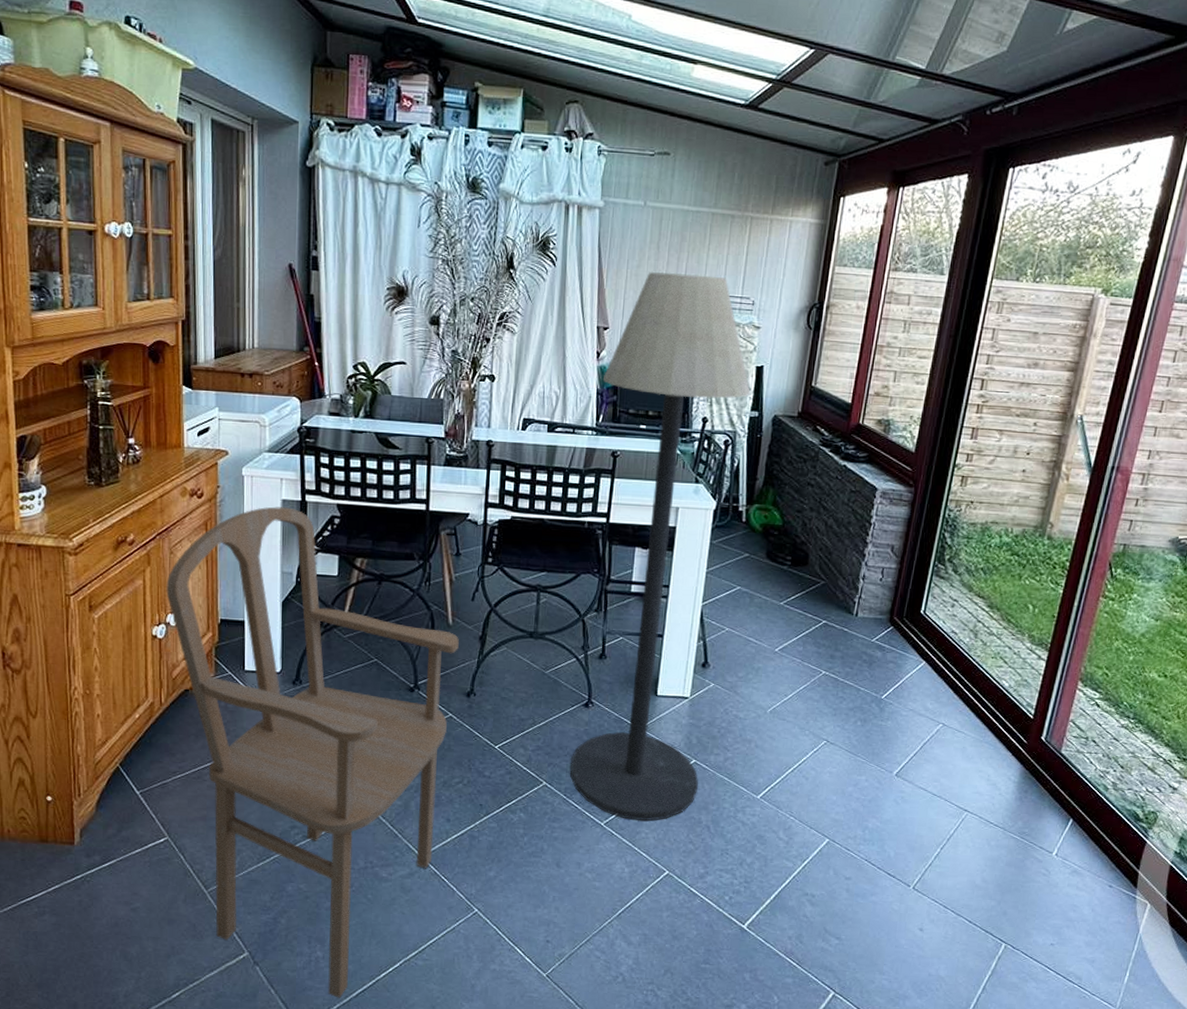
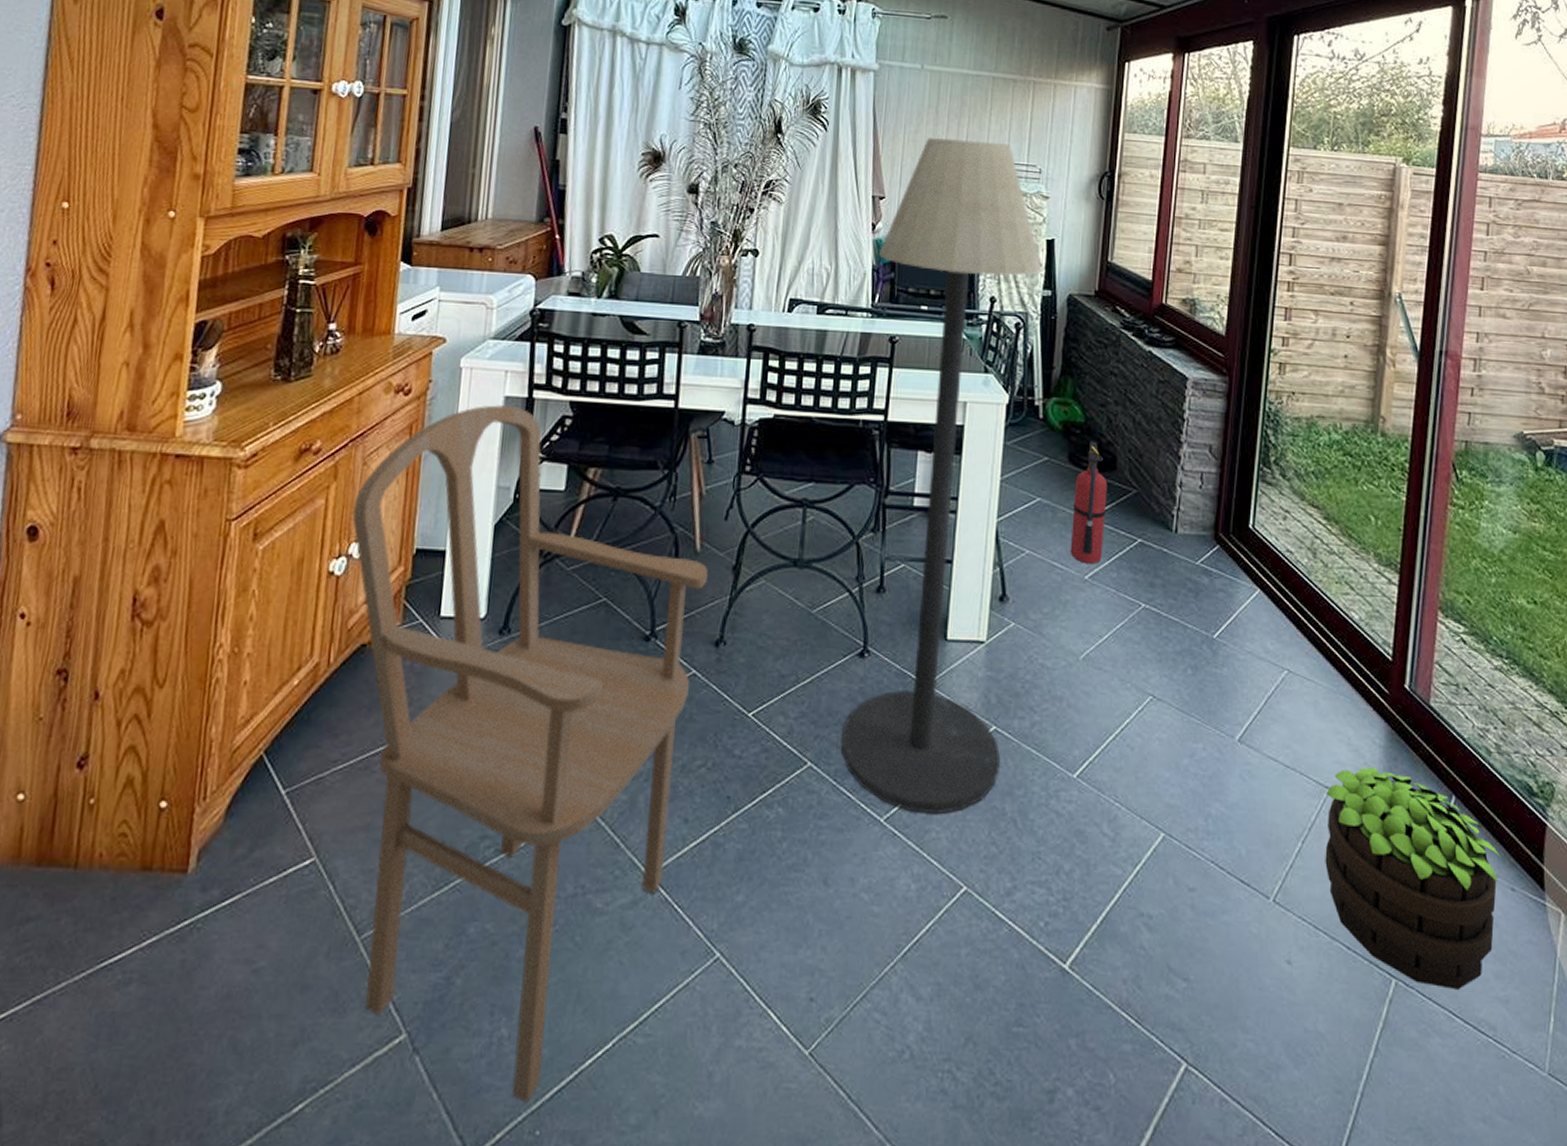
fire extinguisher: none [764,541,799,639] -> present [1070,441,1108,563]
potted plant: none [958,796,1105,952] -> present [1325,766,1501,989]

